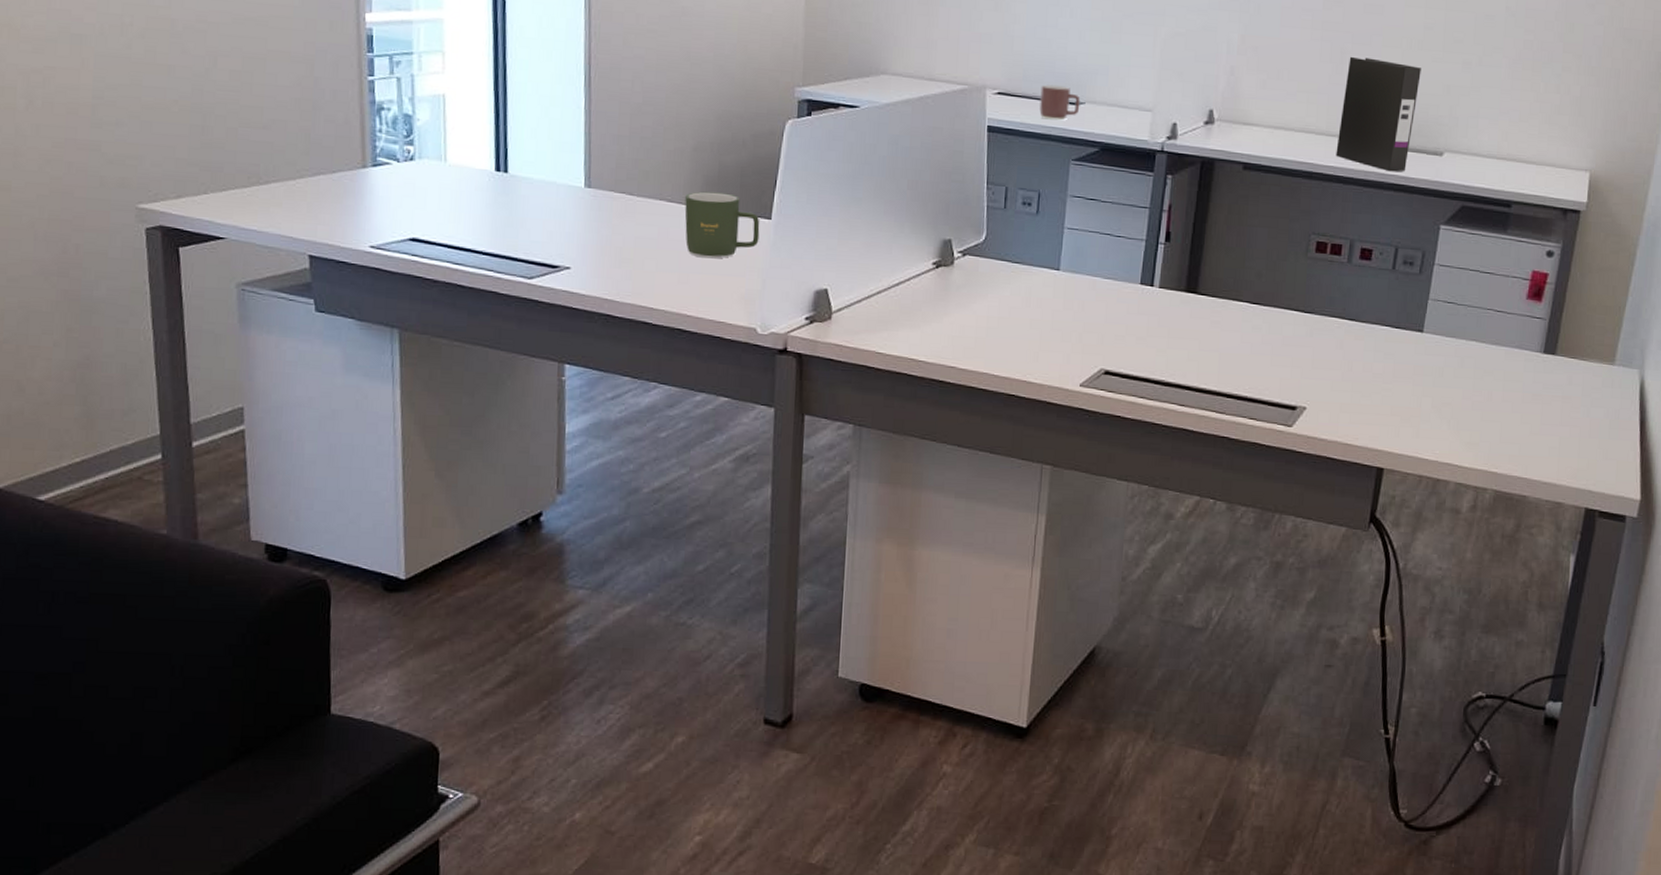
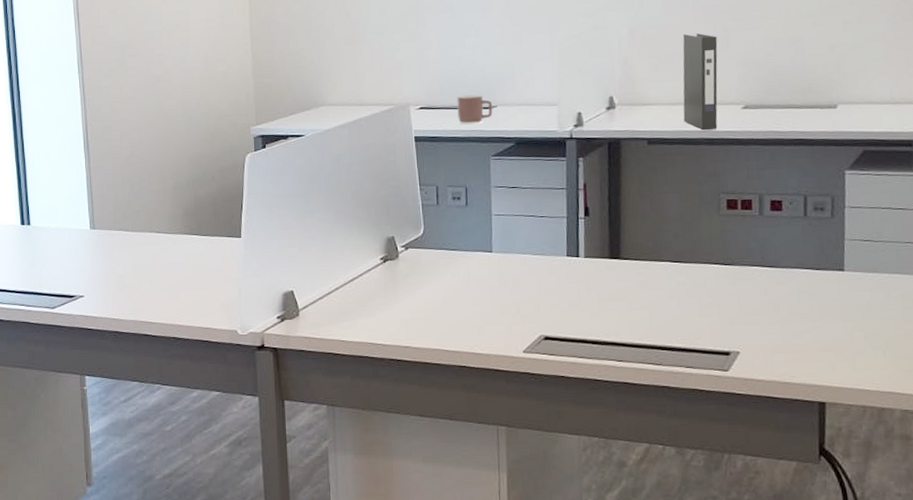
mug: present [684,191,760,259] -> none [170,220,233,276]
binder: none [1284,50,1332,162] -> present [683,33,718,130]
binder: present [1336,56,1421,172] -> none [732,31,804,129]

